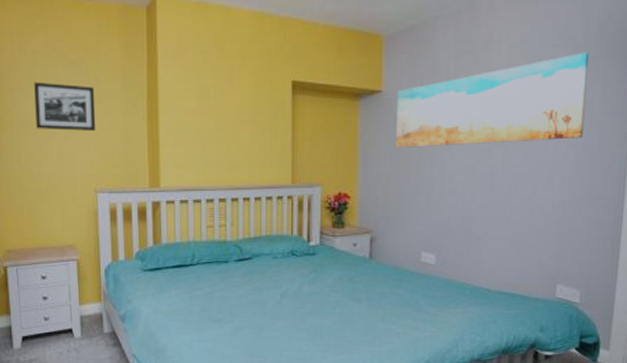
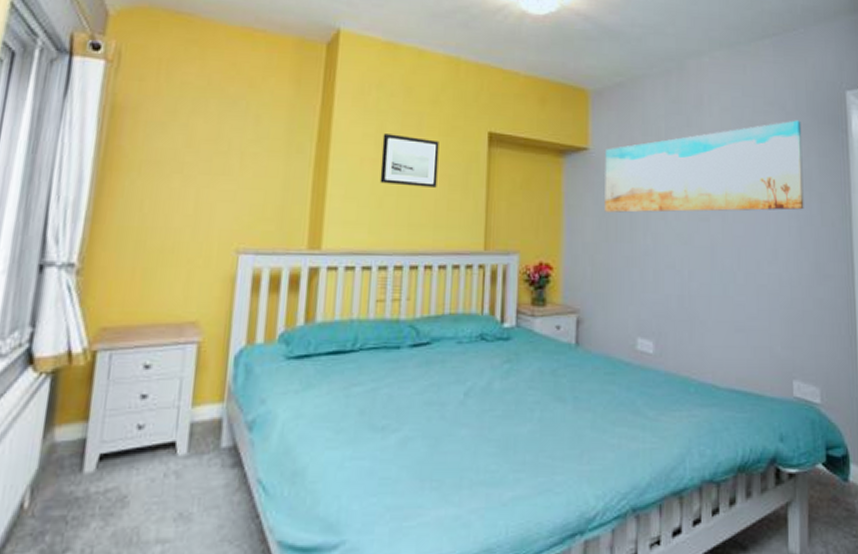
picture frame: present [34,81,96,131] -> none [171,116,254,177]
wall art: none [201,87,250,132] -> present [380,134,439,188]

